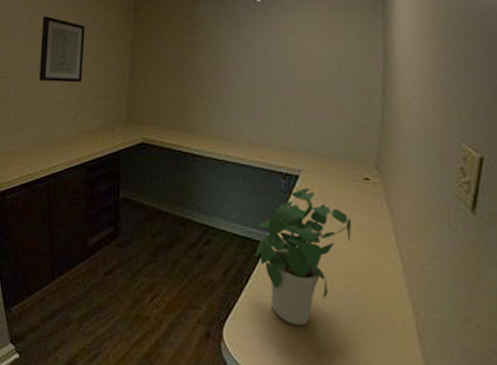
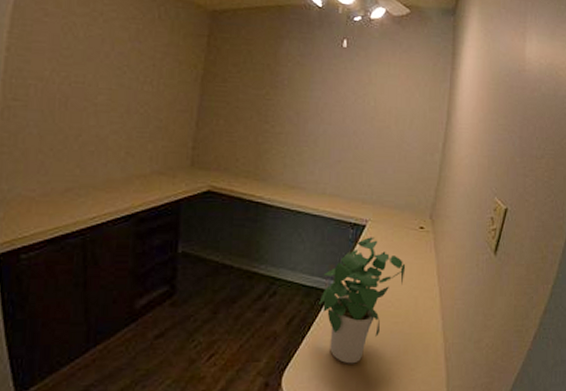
wall art: present [39,16,85,83] -> none [75,25,143,116]

